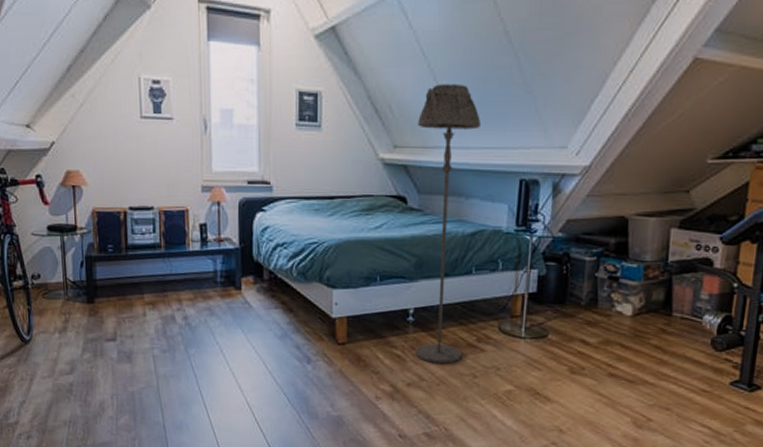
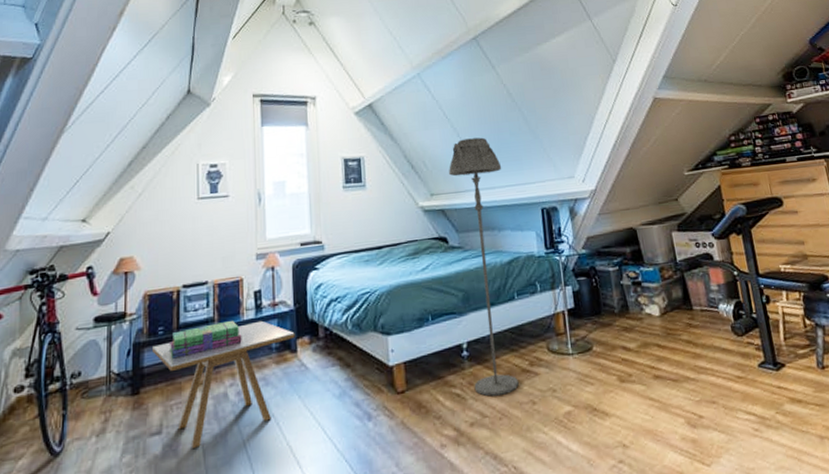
side table: none [104,254,240,358] -> present [153,320,295,448]
stack of books: none [119,249,188,277] -> present [170,320,242,359]

